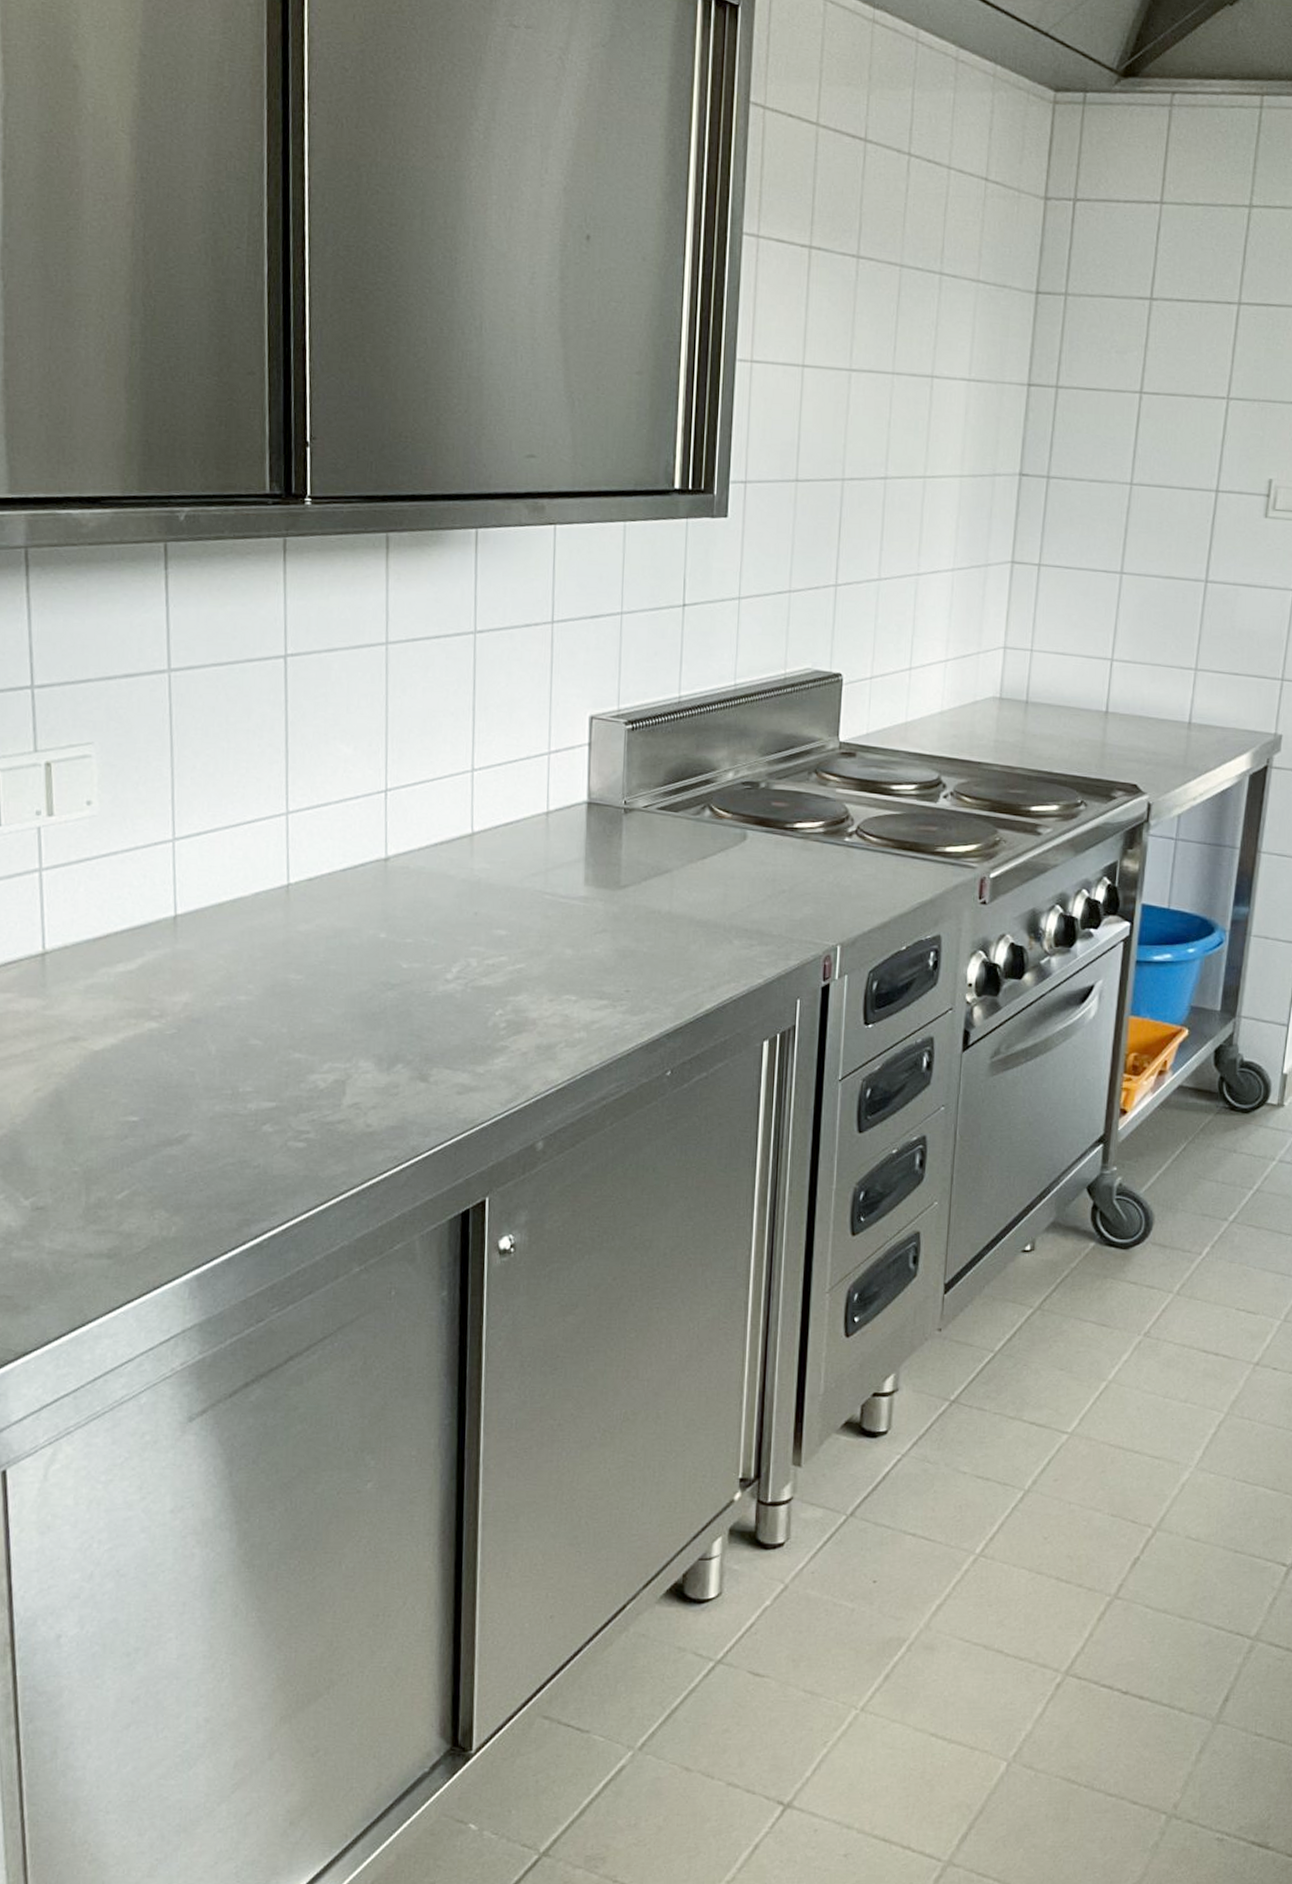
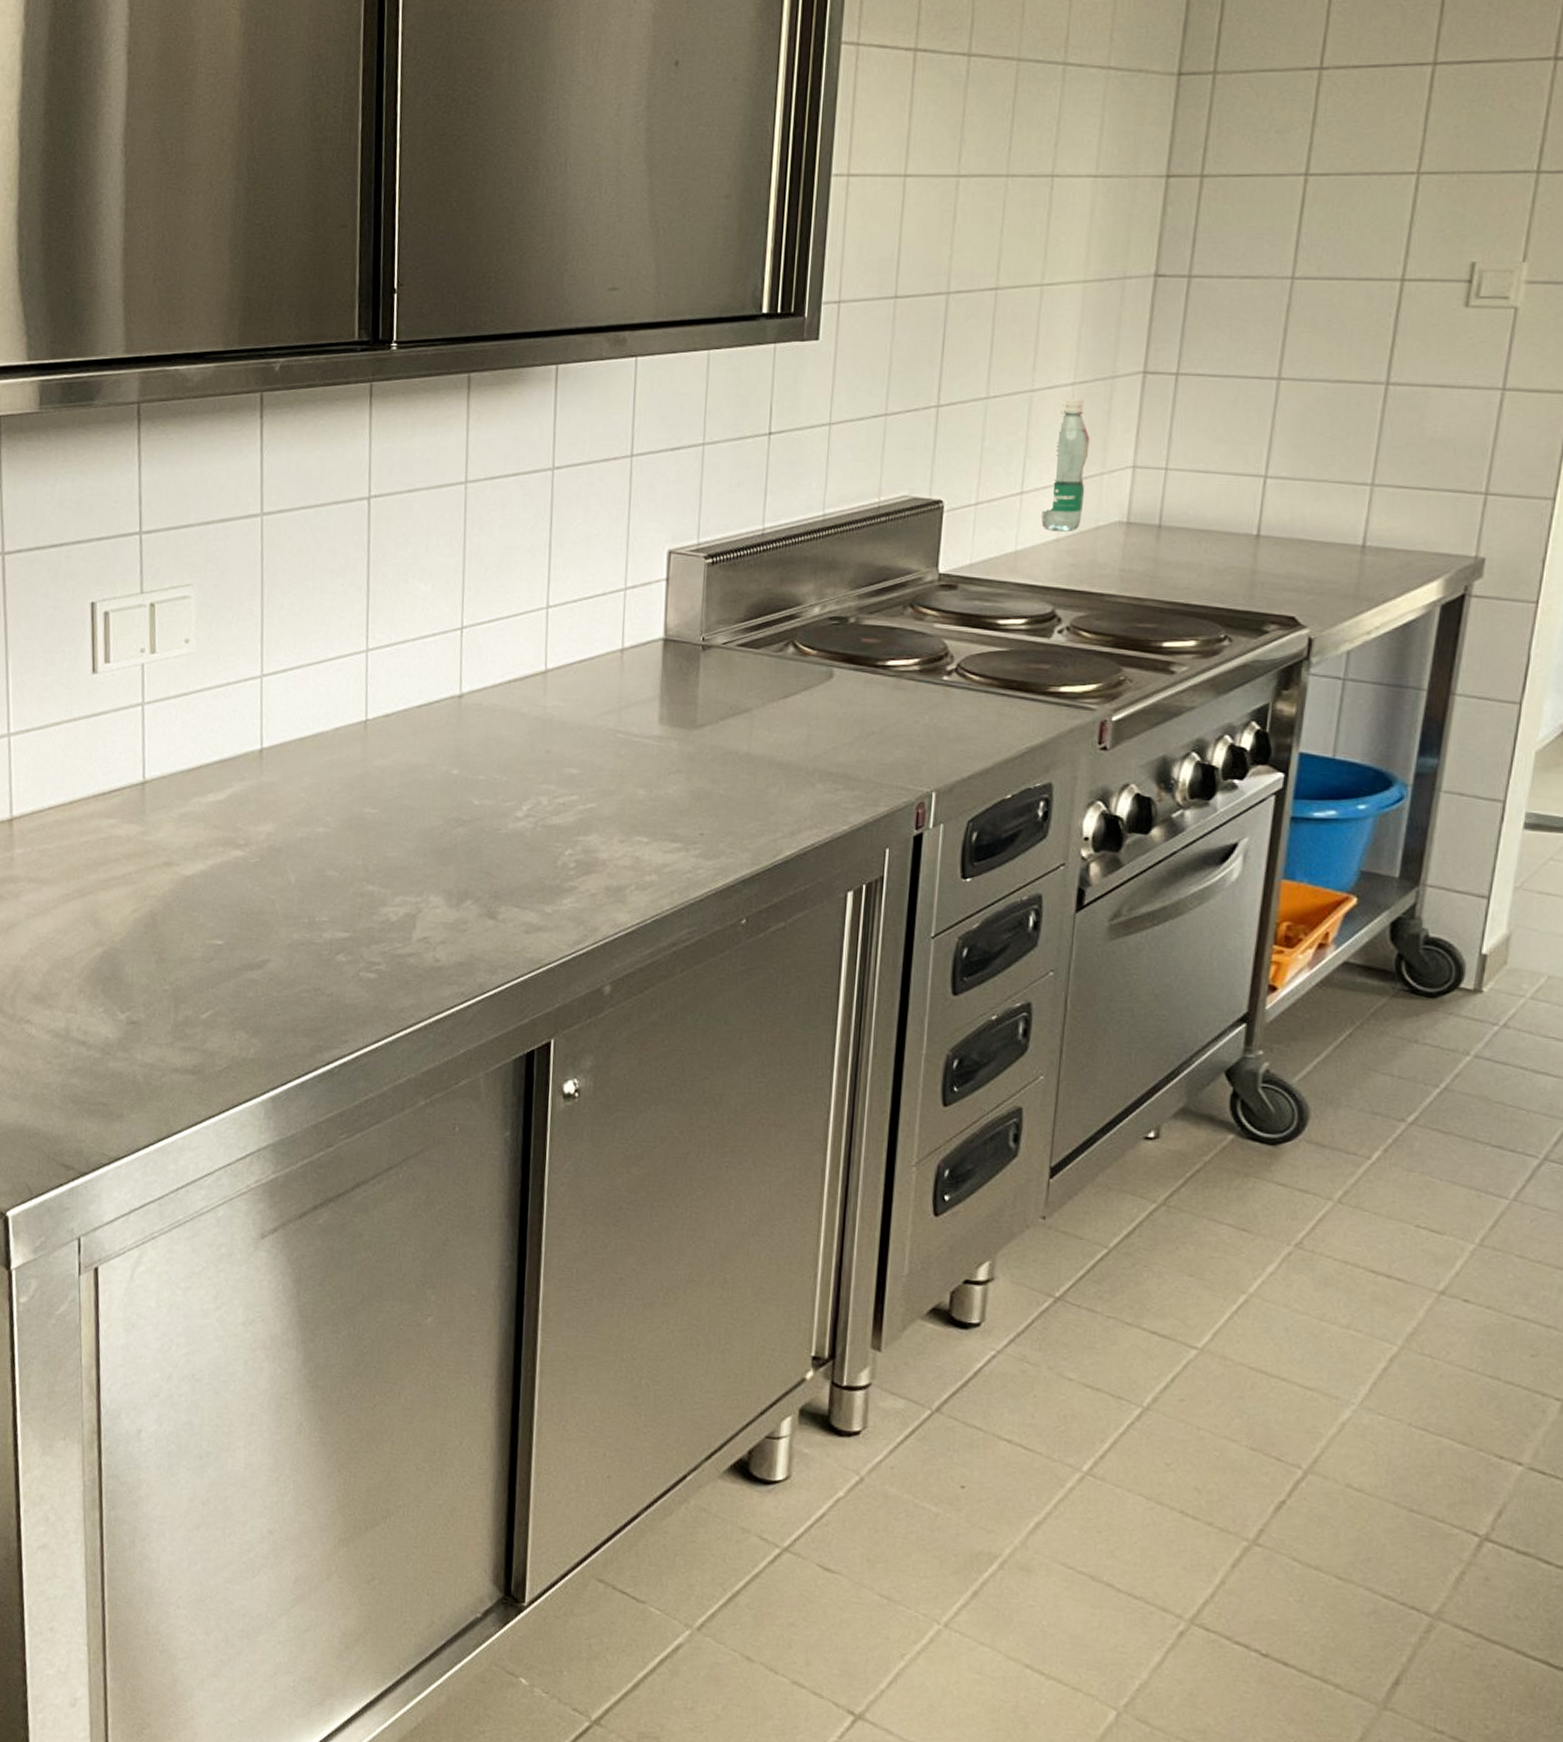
bottle: none [927,582,968,706] -> present [1040,397,1090,533]

